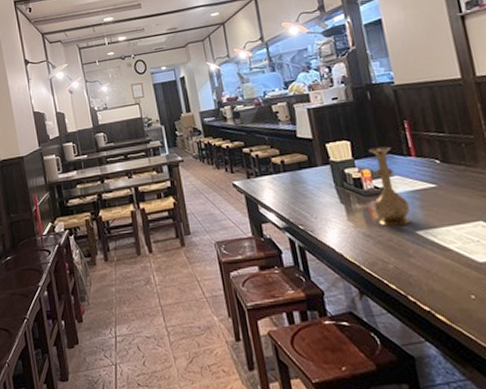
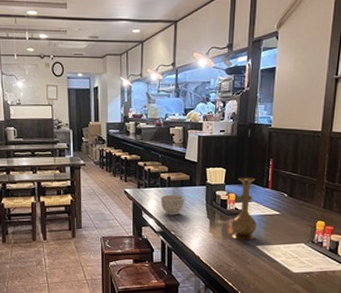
bowl: none [277,180,308,206] -> present [160,195,184,216]

